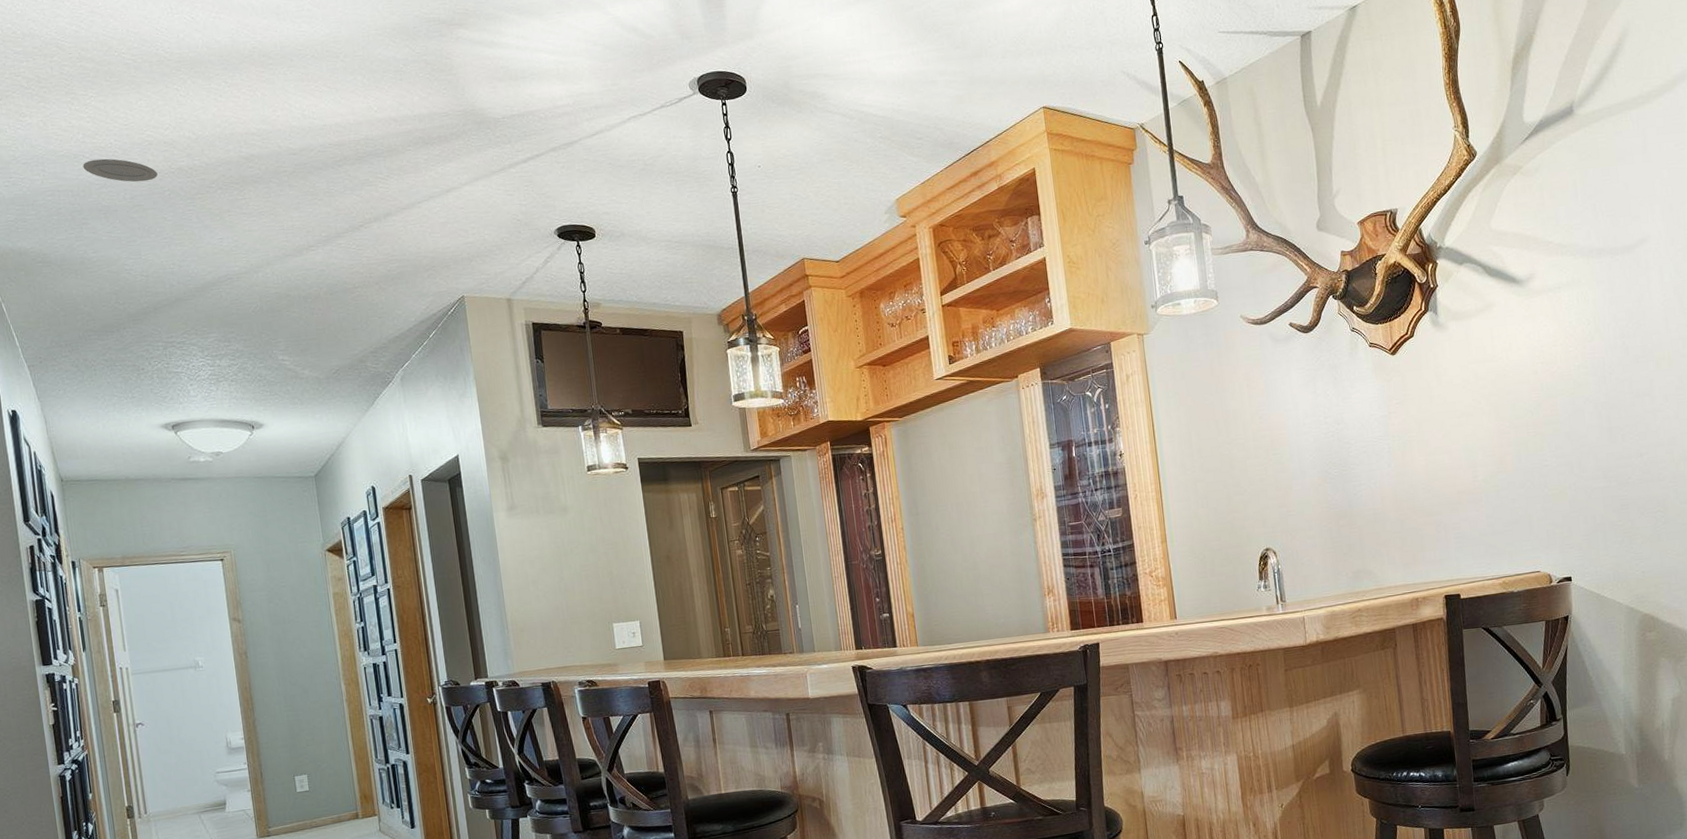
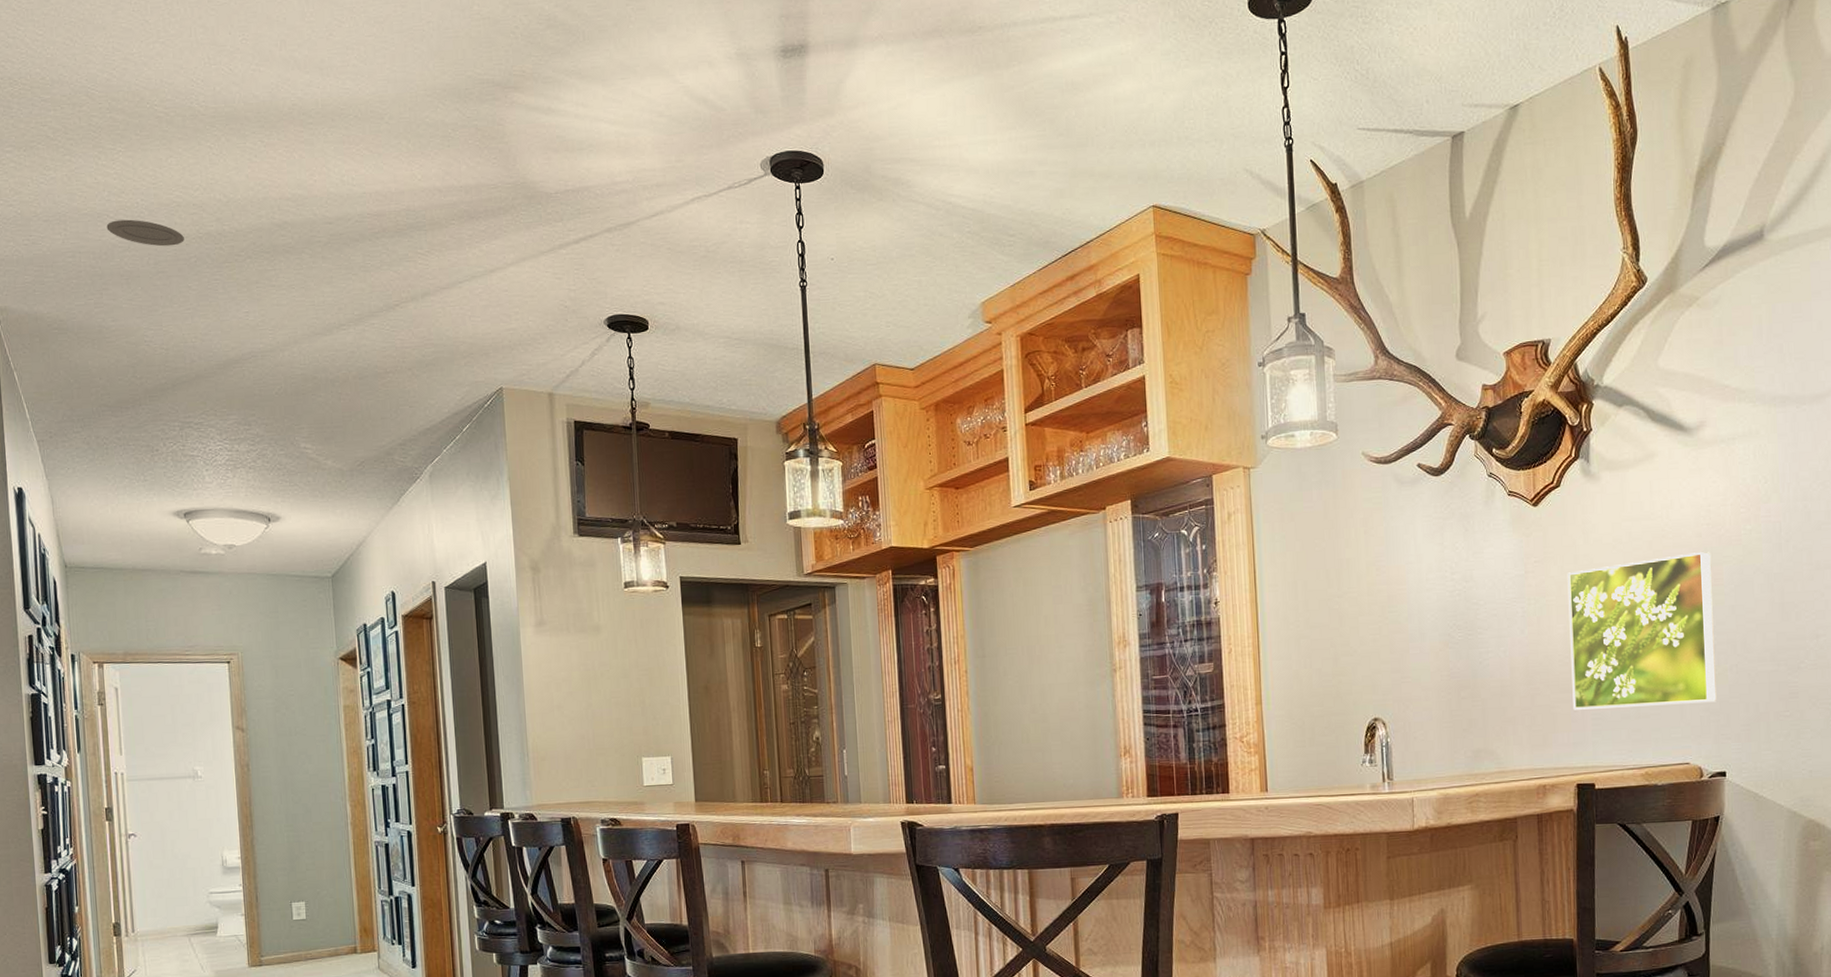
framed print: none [1424,386,1560,531] -> present [1567,551,1717,710]

